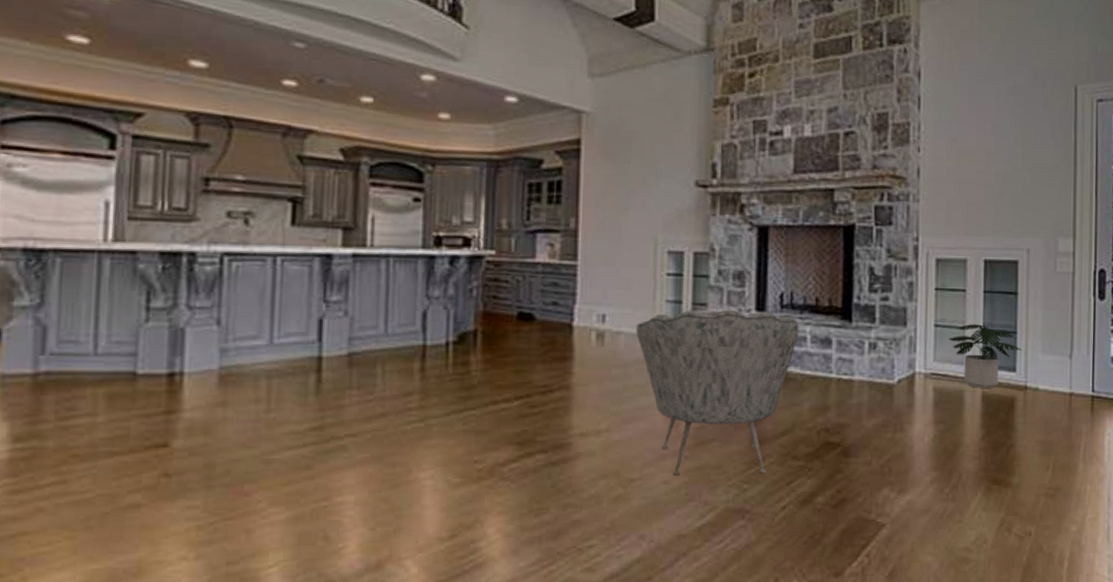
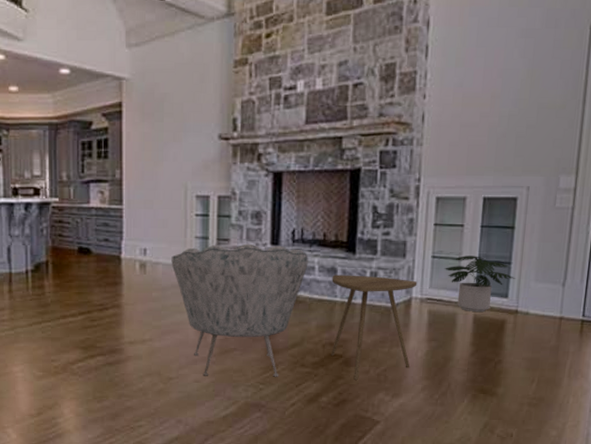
side table: none [826,346,921,474] -> present [330,275,418,380]

